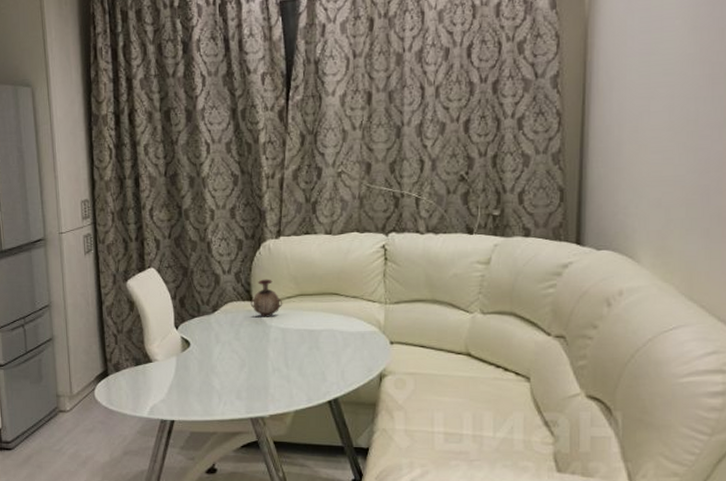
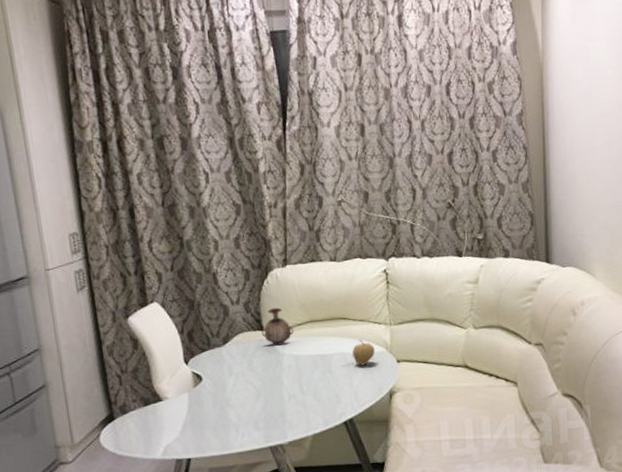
fruit: none [342,317,367,345] -> present [352,339,375,366]

